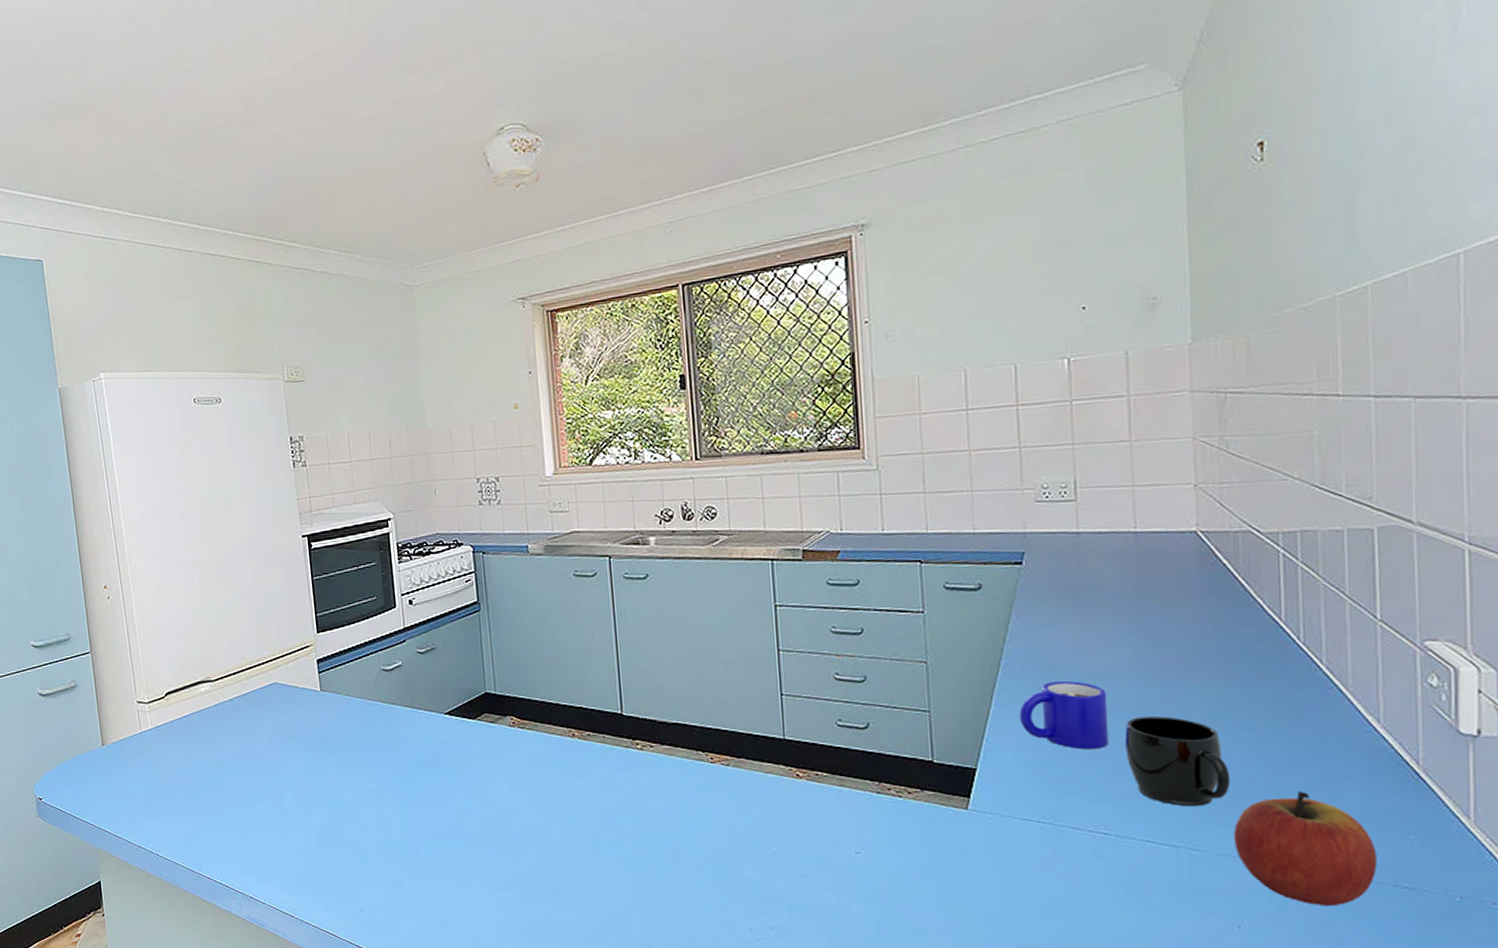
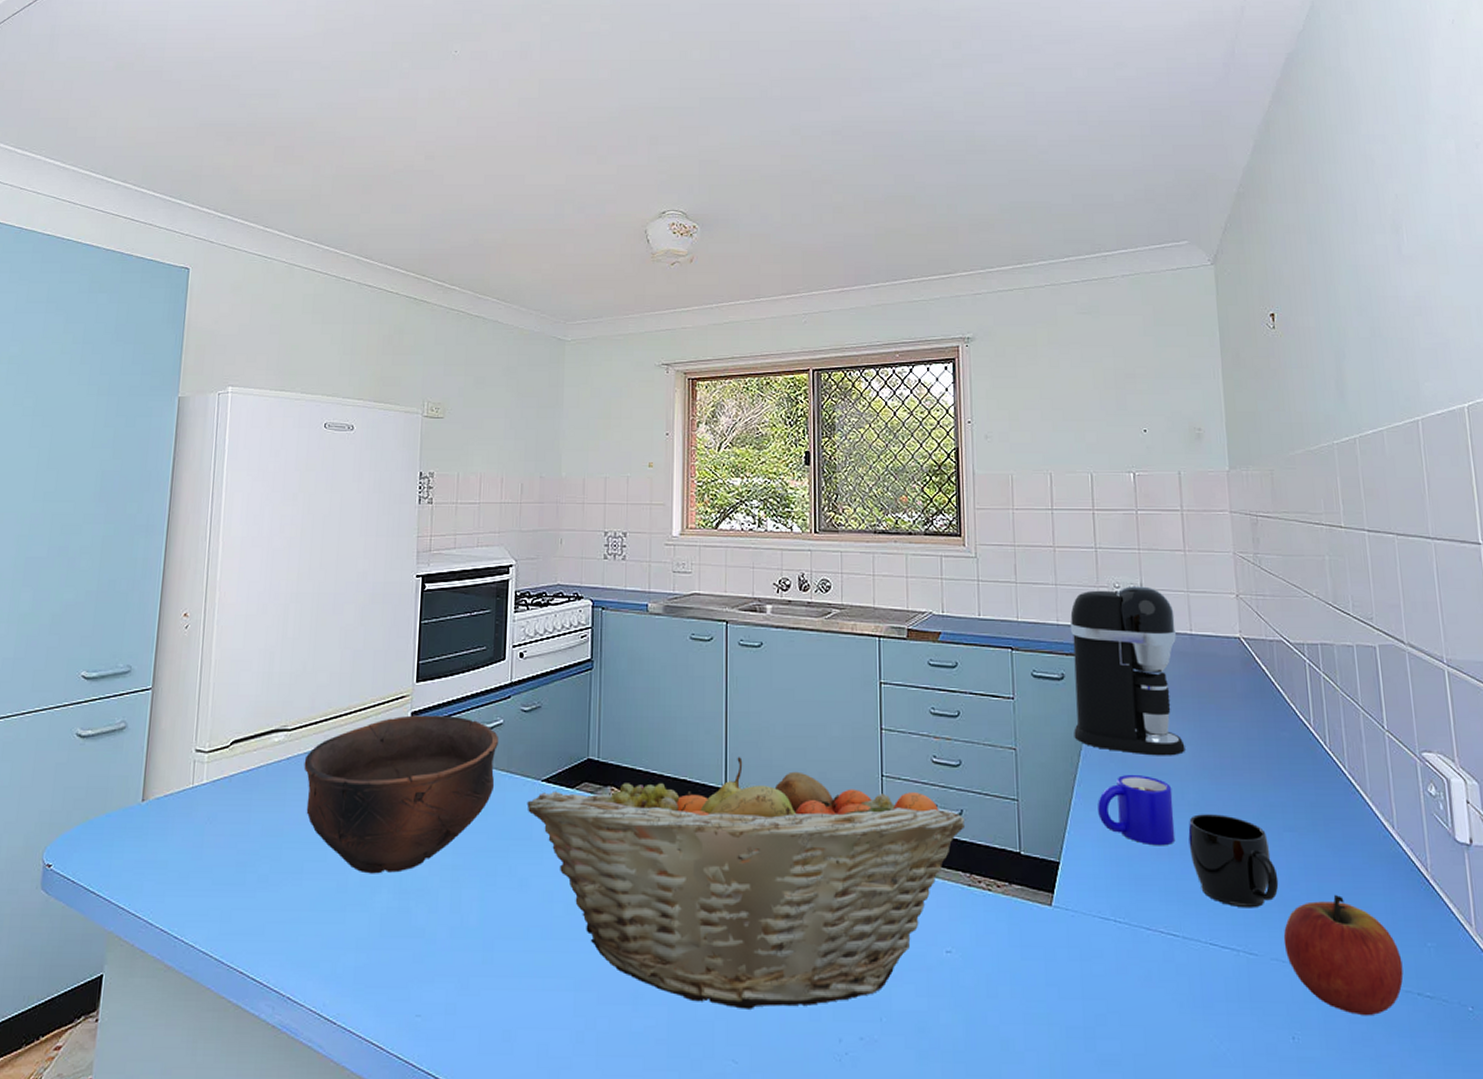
bowl: none [230,661,402,798] -> present [304,715,498,874]
fruit basket: none [433,684,873,904] -> present [527,757,966,1009]
coffee maker: none [988,484,1124,662] -> present [1069,586,1185,756]

